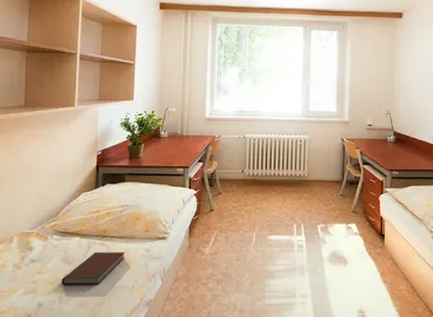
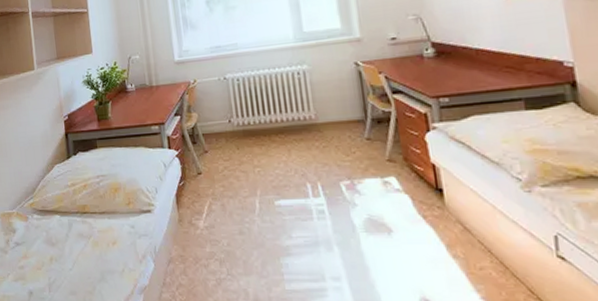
book: present [61,251,125,286] -> none [47,229,110,271]

